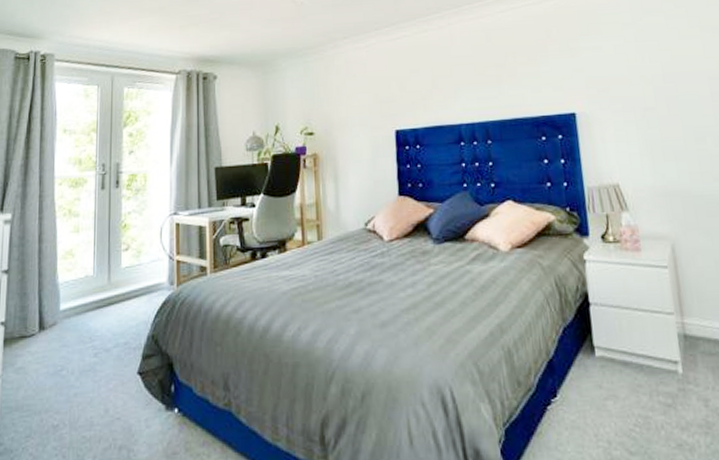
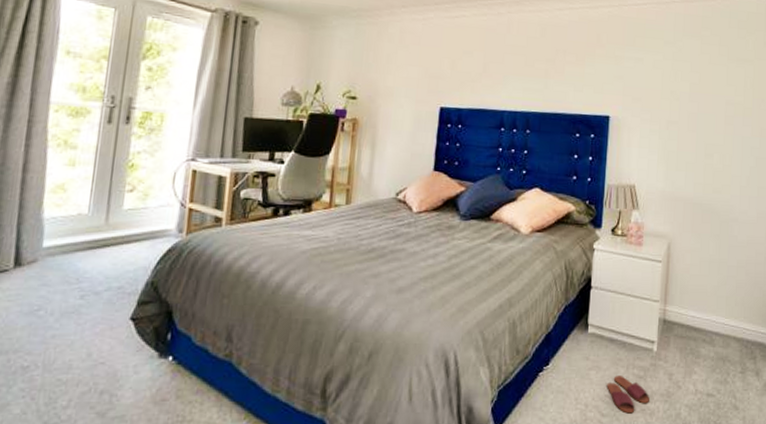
slippers: none [629,405,686,451] -> present [606,376,649,414]

